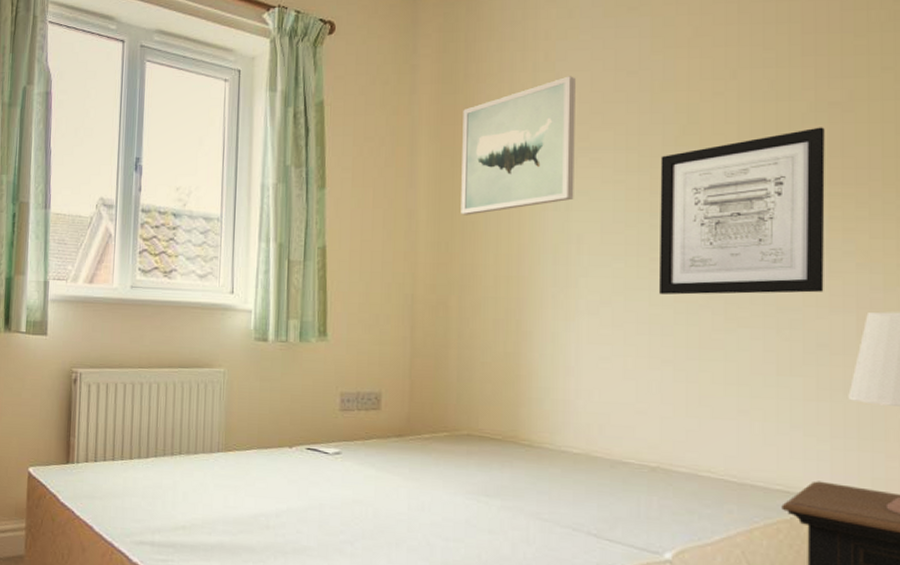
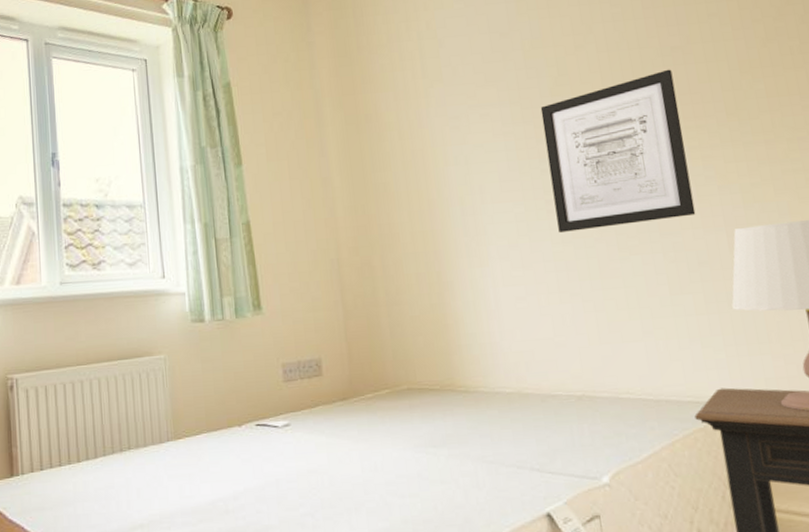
wall art: present [461,76,576,215] -> none [361,41,471,178]

